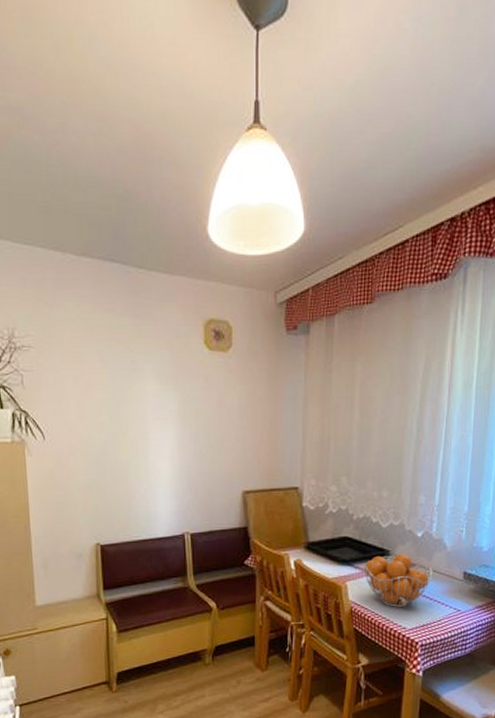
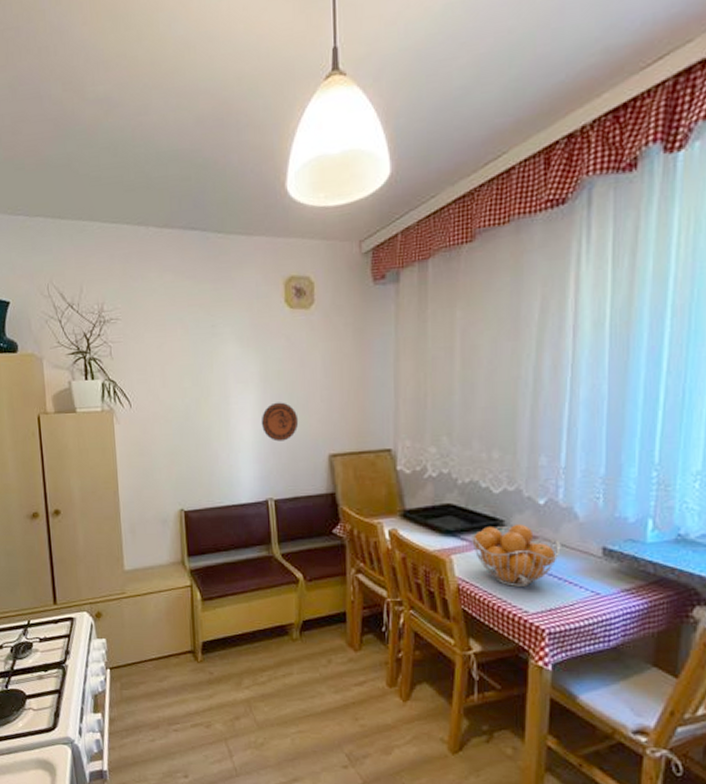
decorative plate: none [179,440,215,478] -> present [261,402,299,442]

